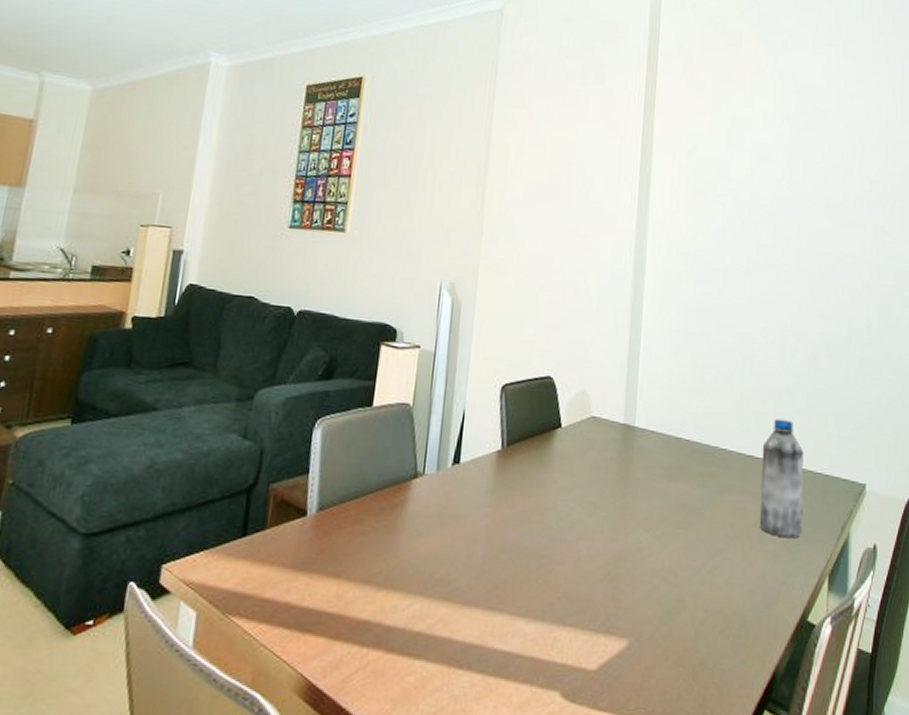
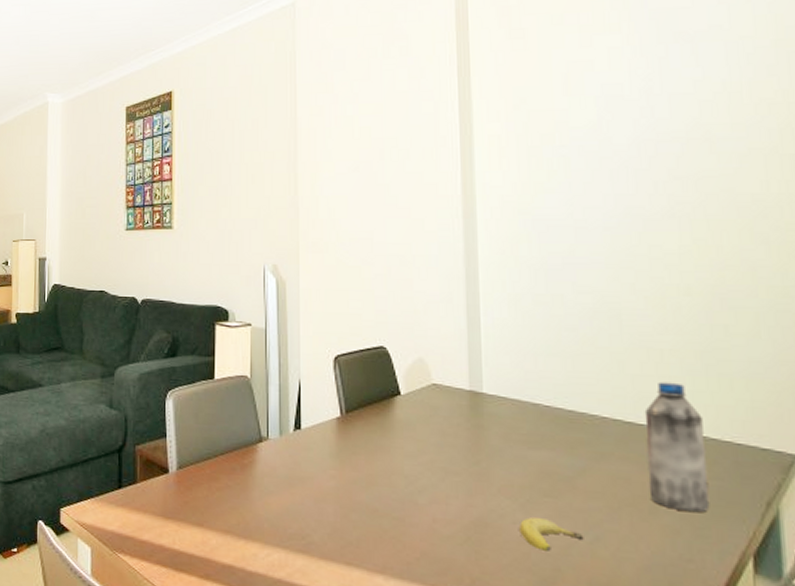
fruit: none [653,550,705,584] -> present [519,517,584,553]

